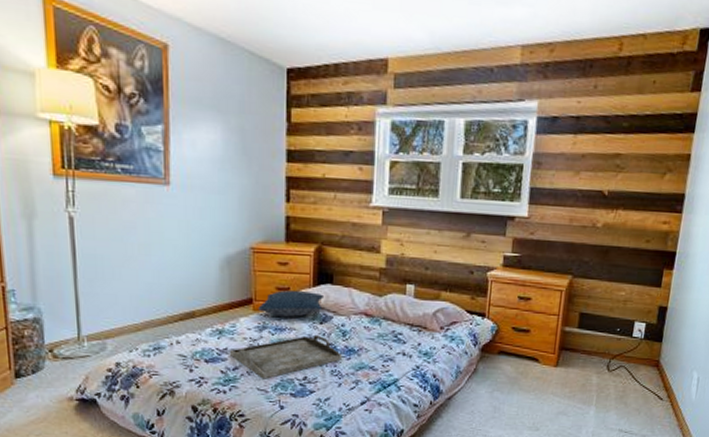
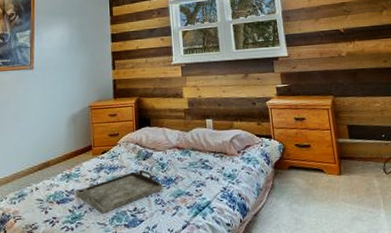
pillow: present [258,290,325,317] -> none [96,134,145,158]

